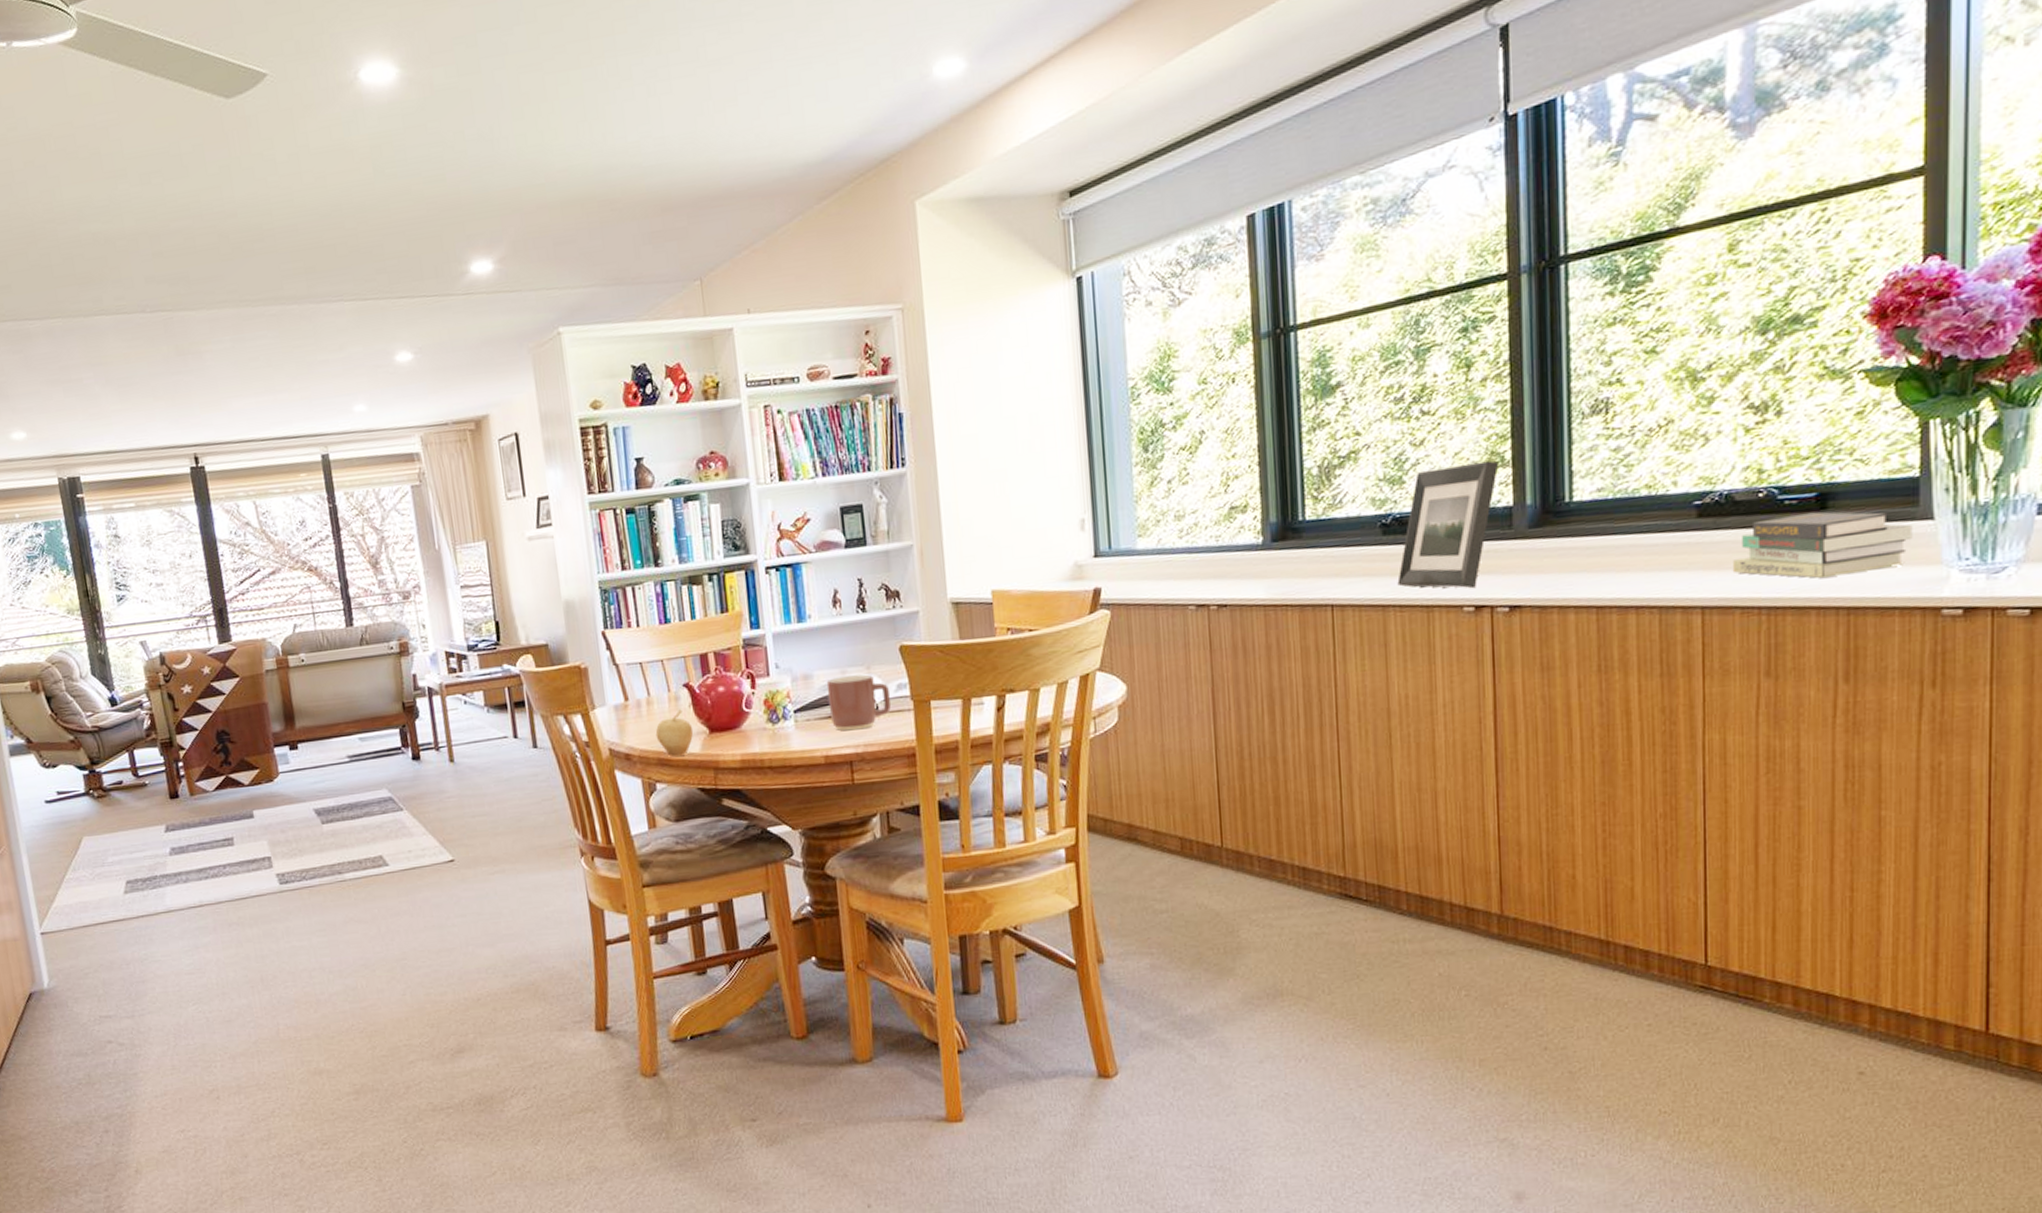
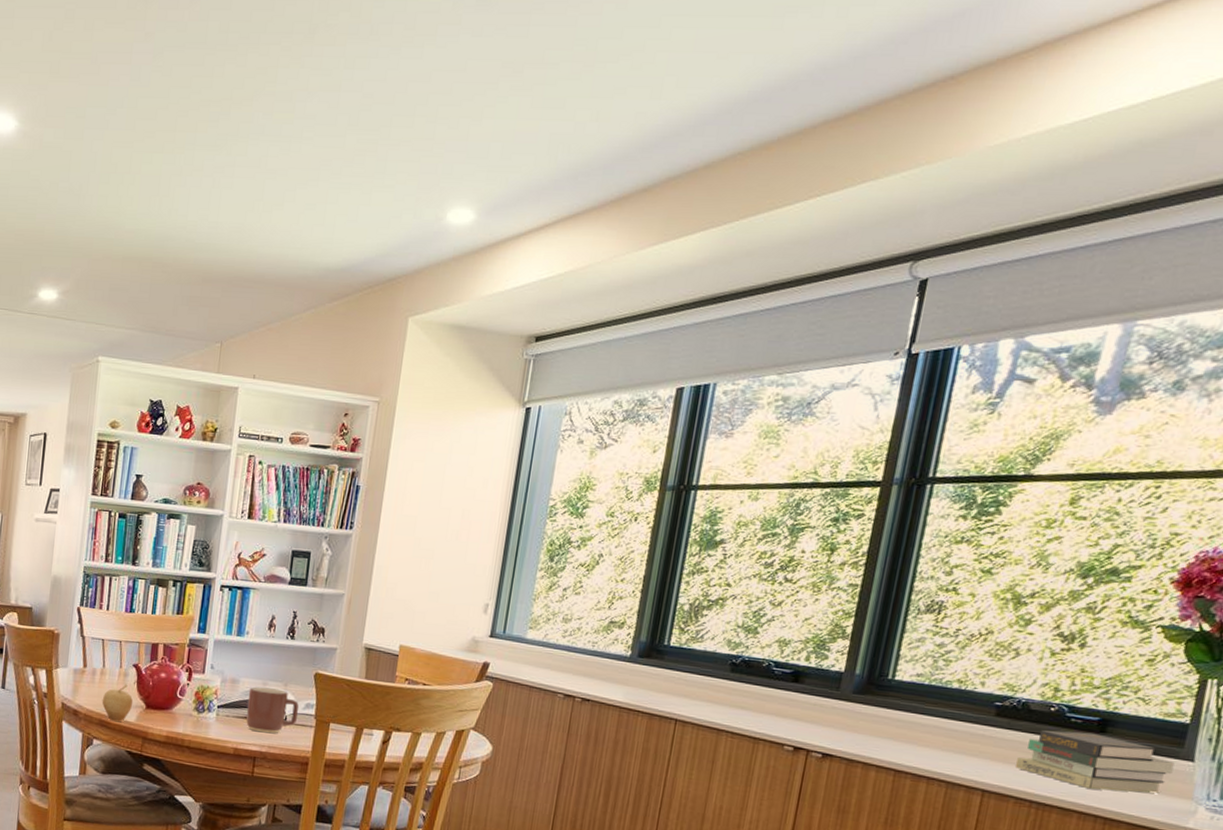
picture frame: present [1397,460,1499,589] -> none [734,627,841,733]

